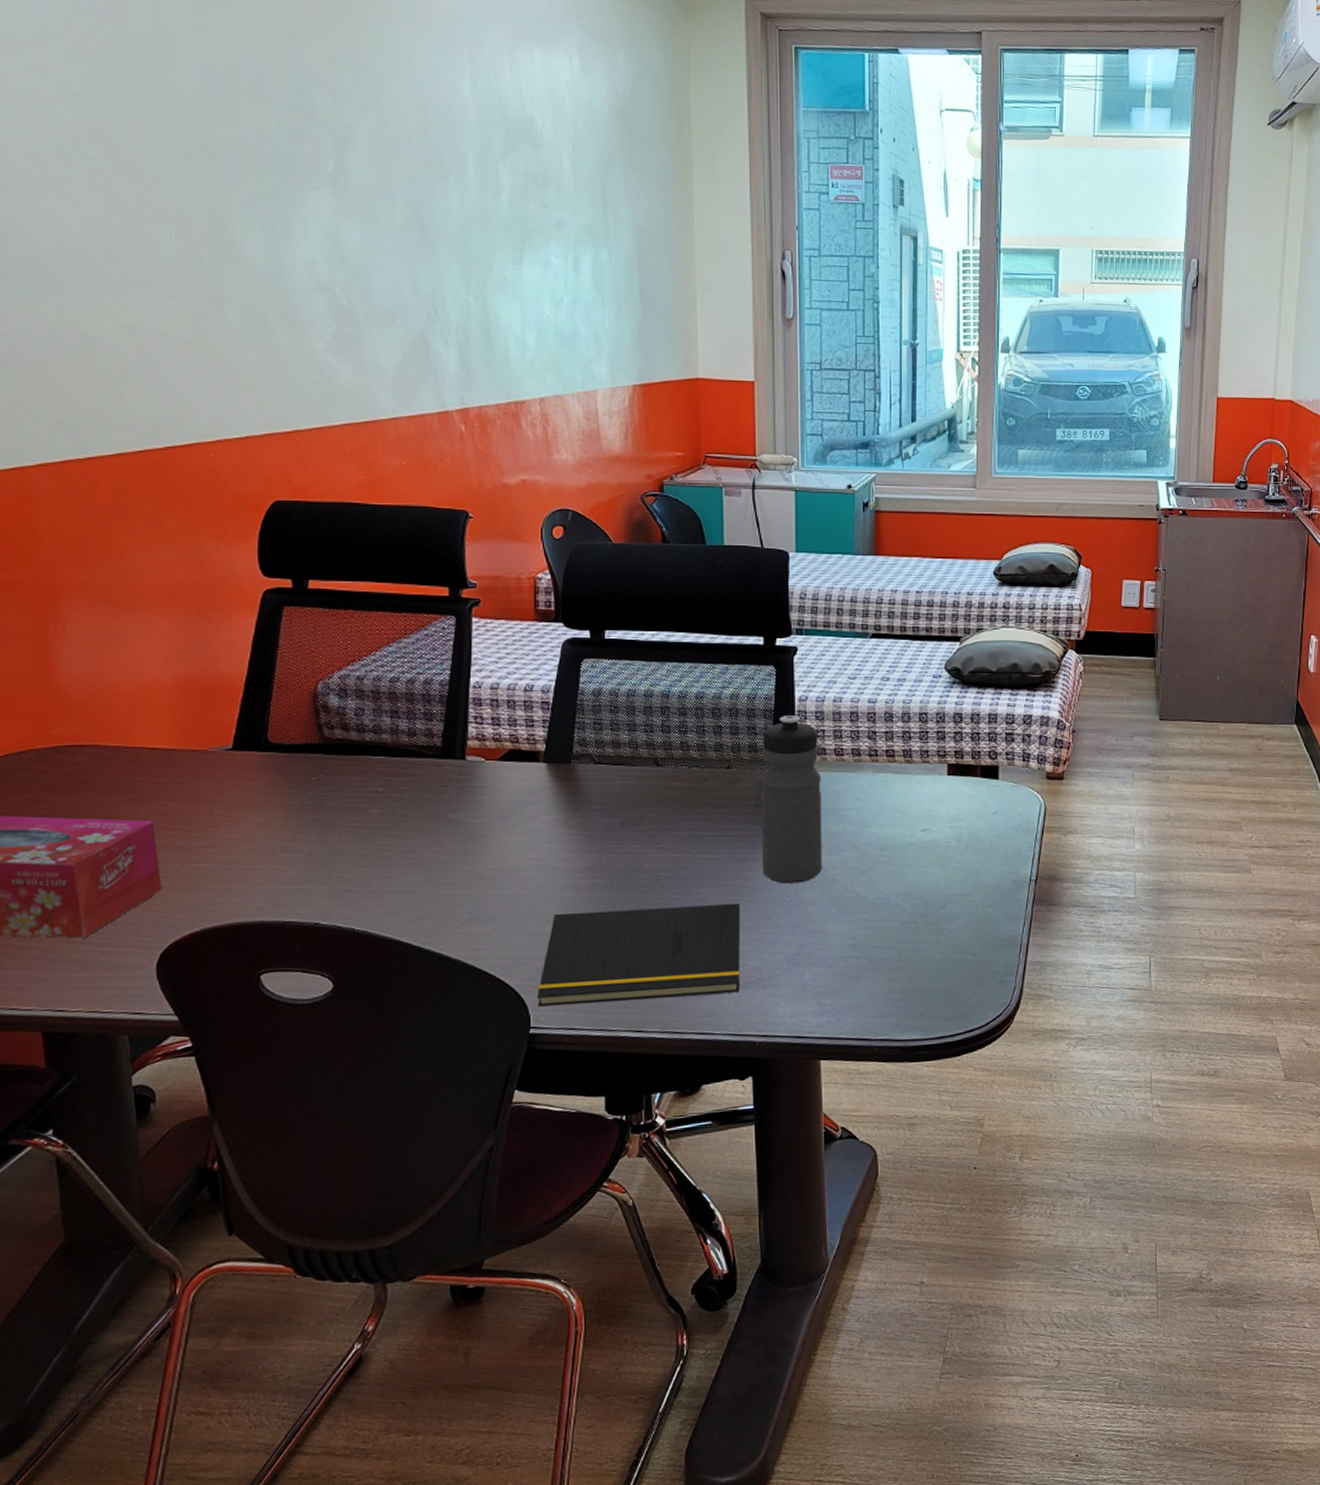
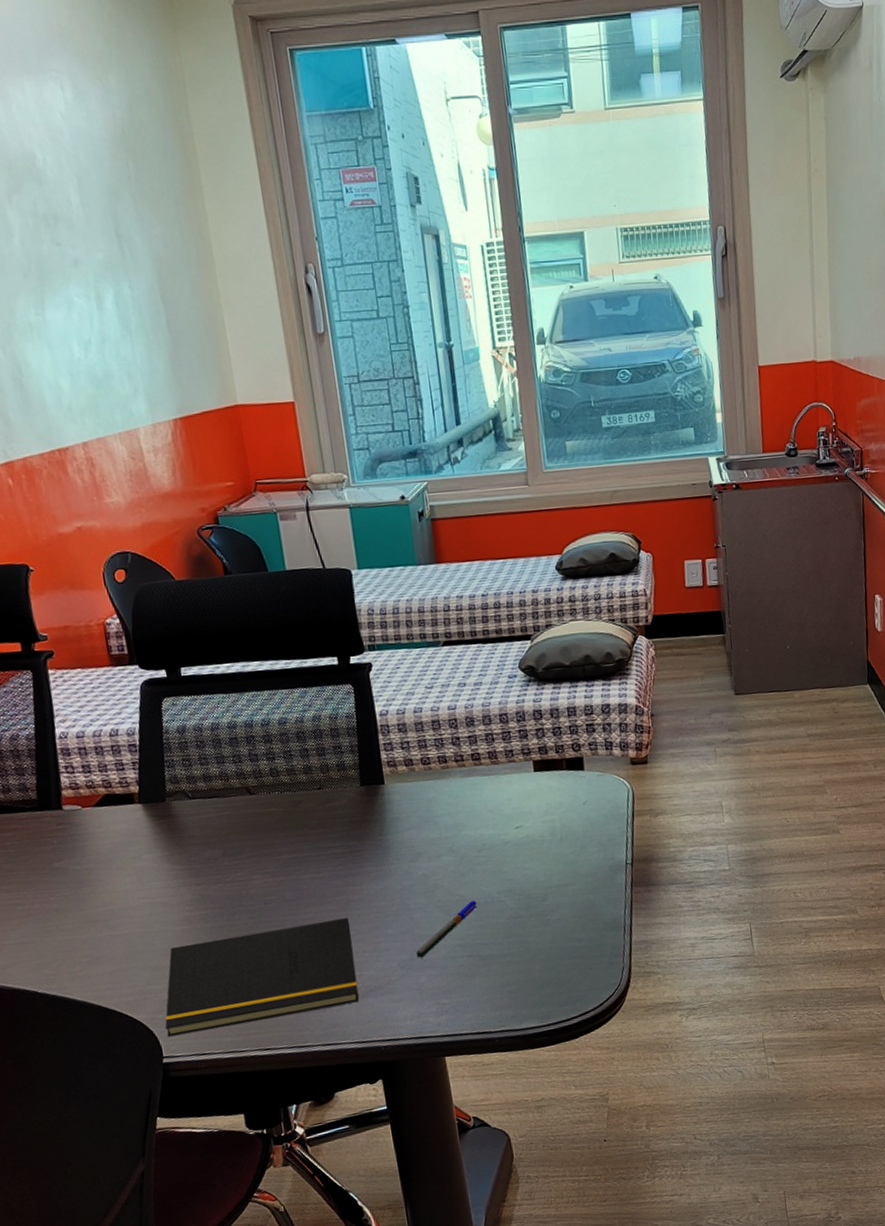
water bottle: present [760,715,822,884] -> none [348,730,424,894]
pen: none [804,900,873,954] -> present [415,900,477,959]

